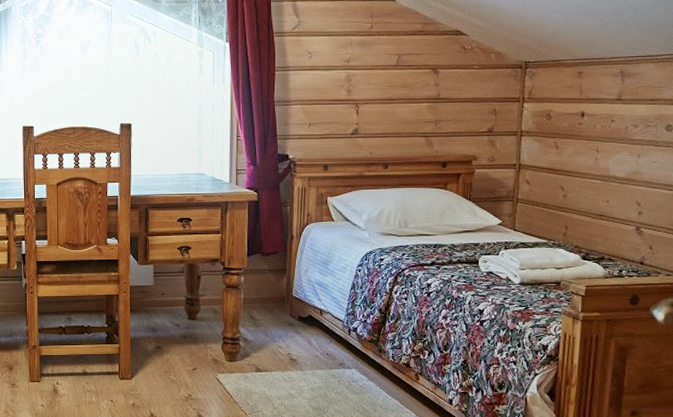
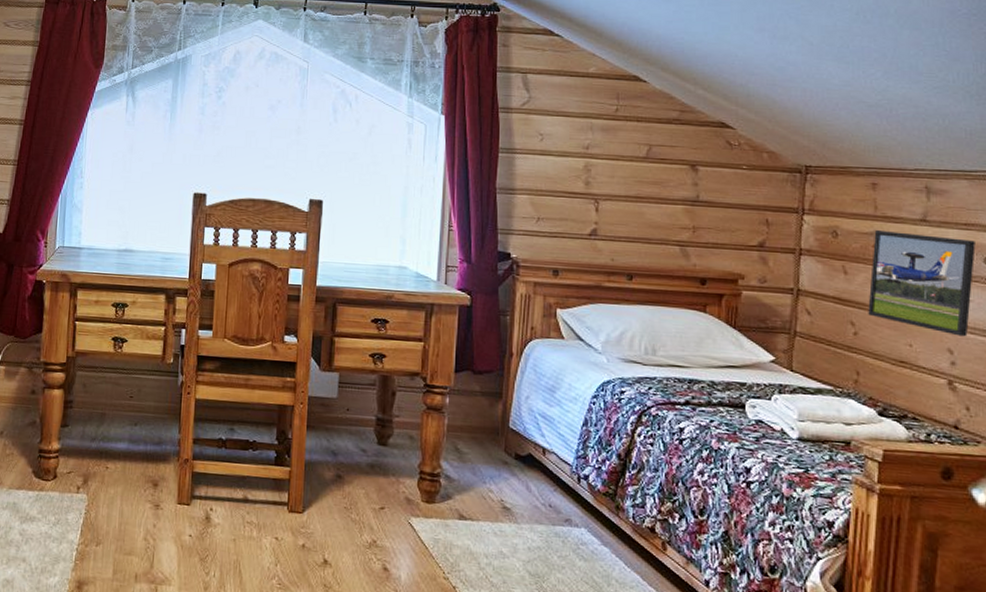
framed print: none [574,110,659,191] -> present [868,231,976,337]

